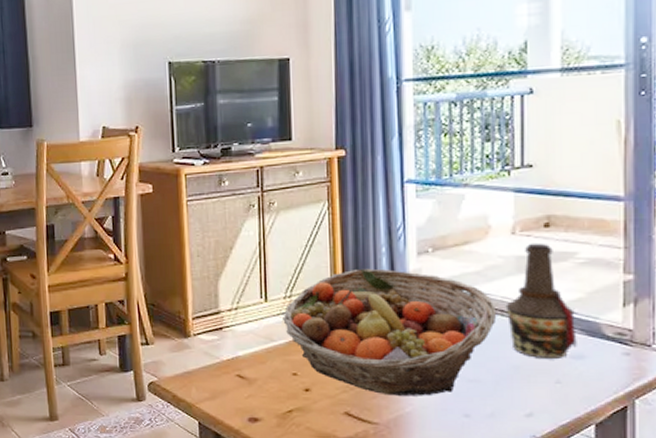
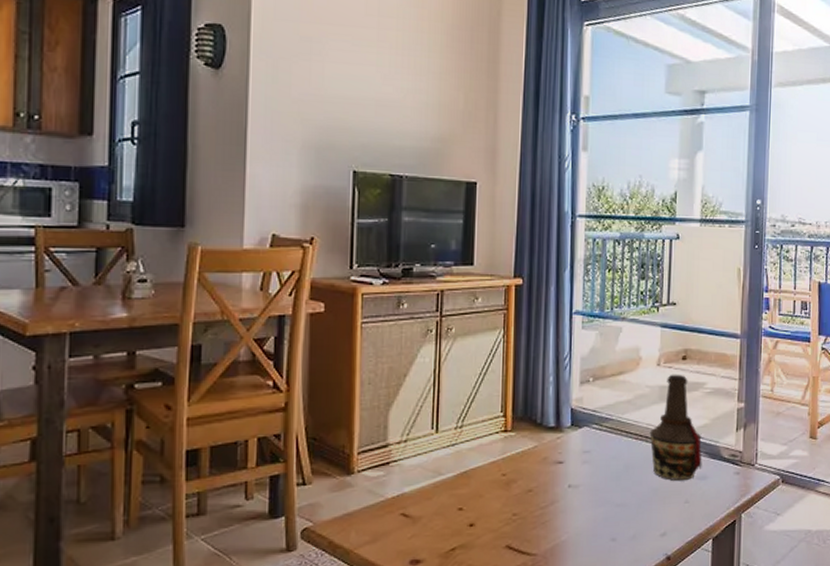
fruit basket: present [283,268,497,396] -> none [452,397,643,525]

